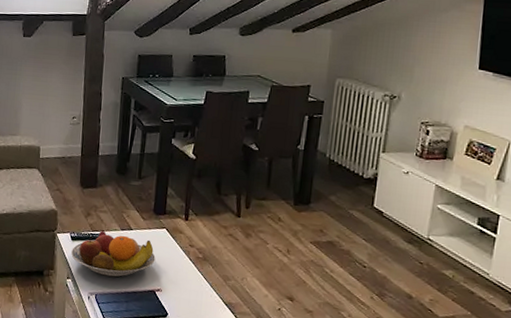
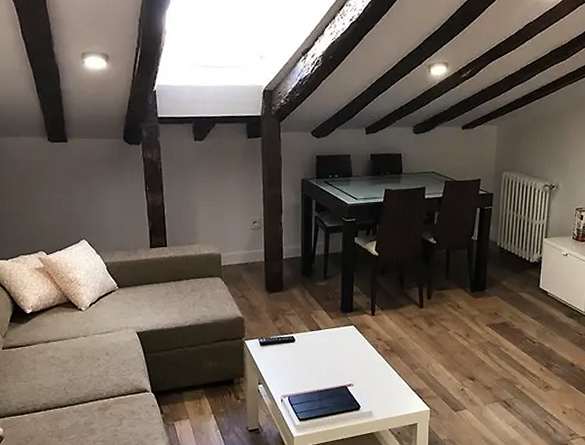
fruit bowl: present [71,230,156,277] -> none [261,333,345,378]

